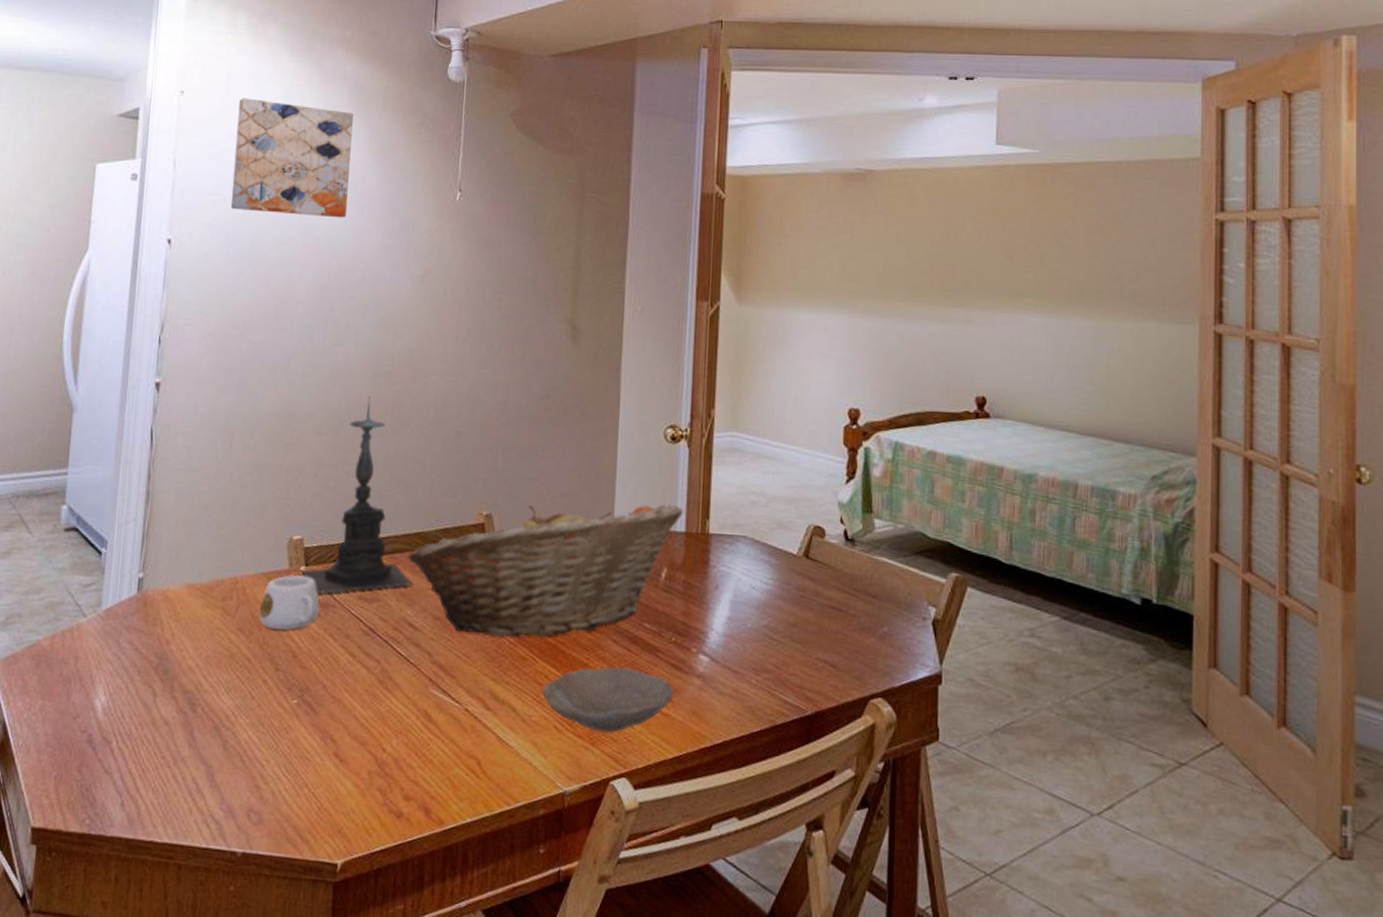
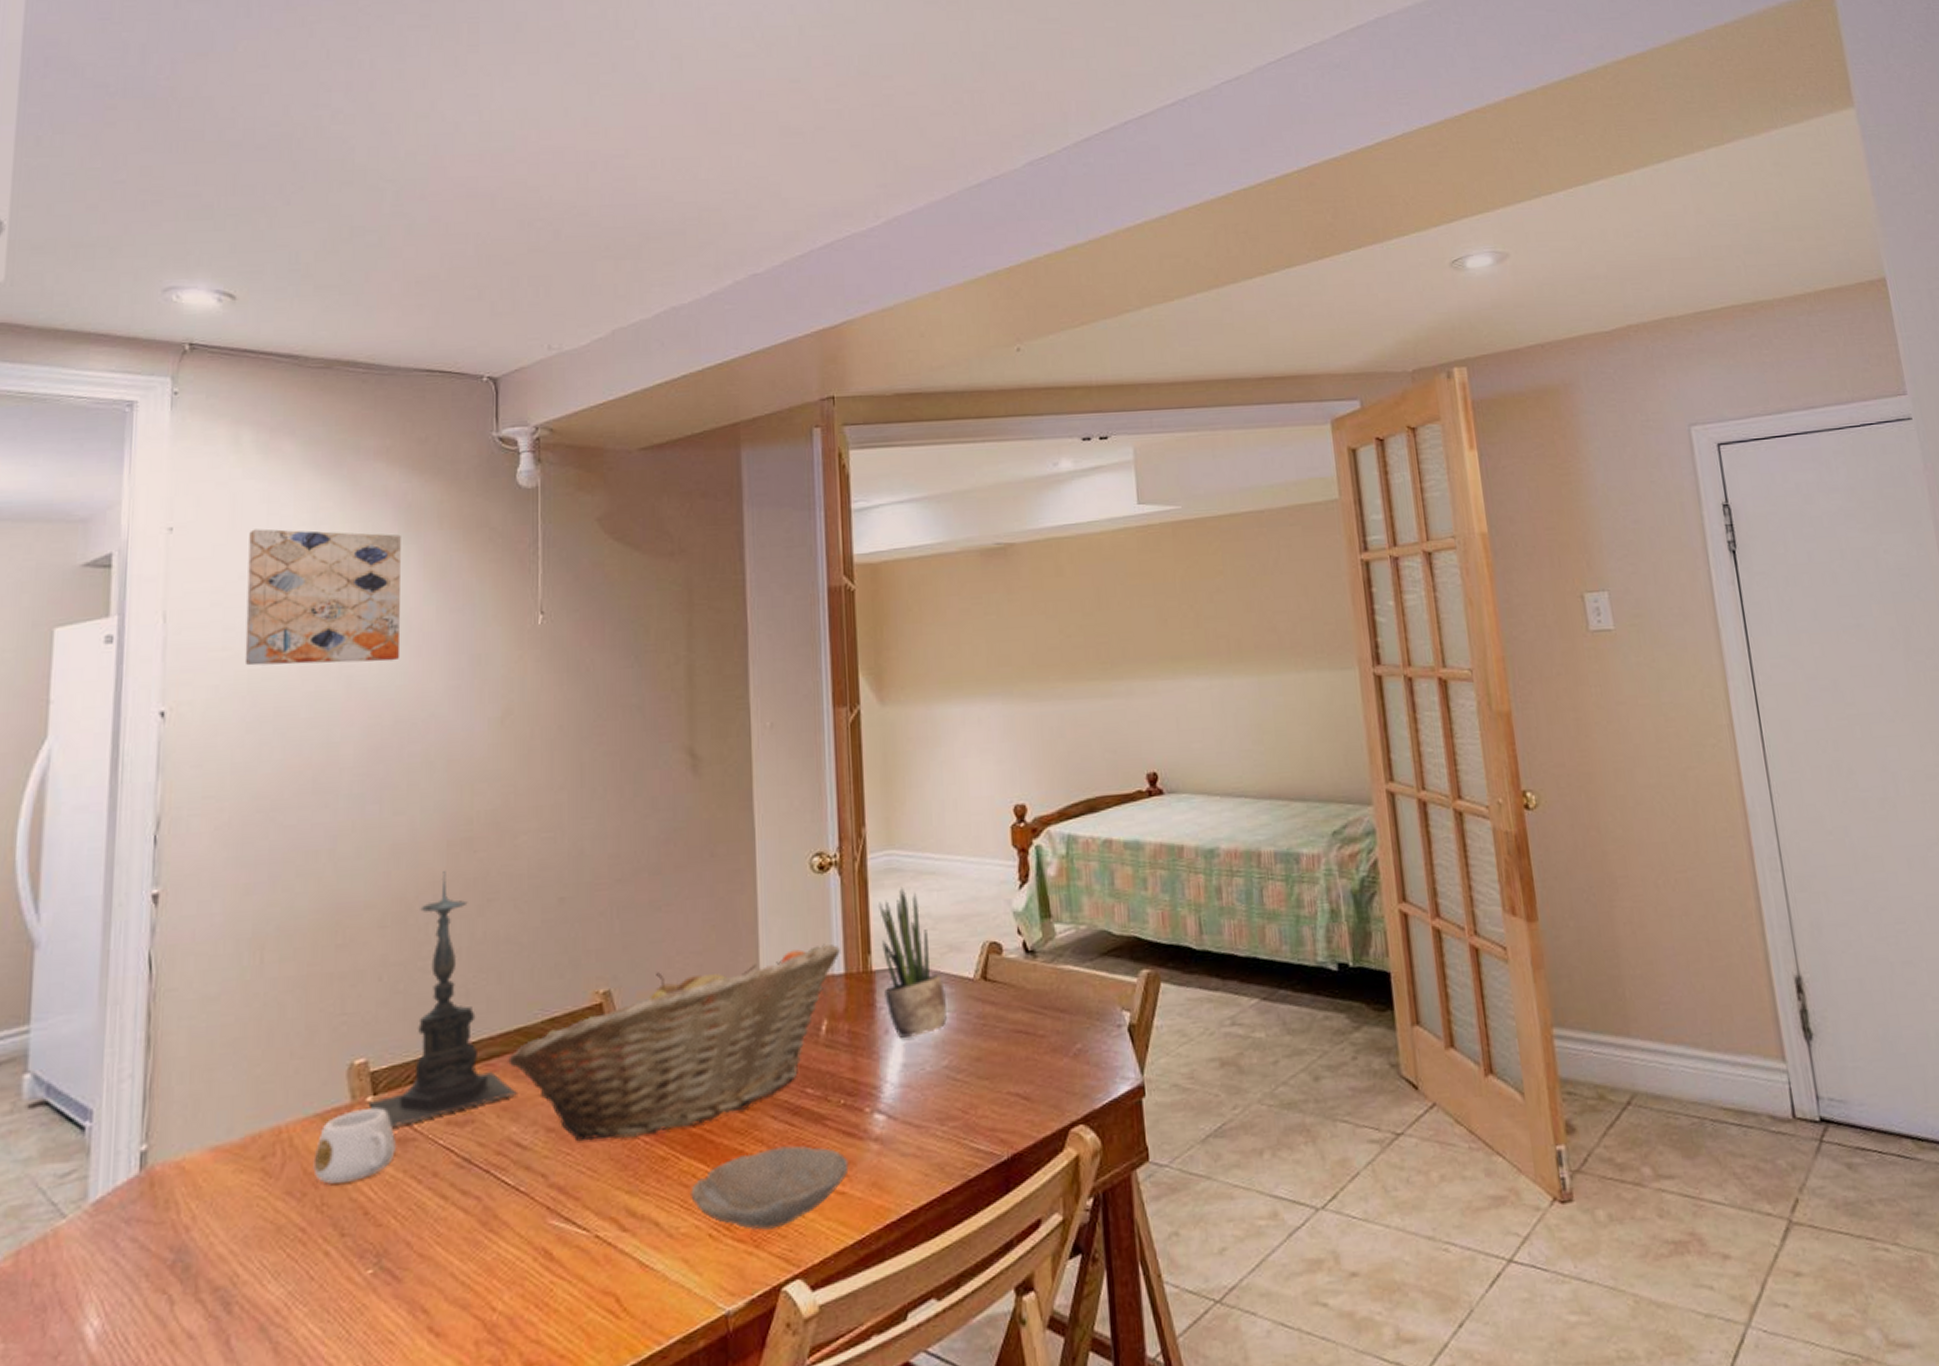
potted plant: none [718,465,771,596] -> present [879,886,947,1038]

